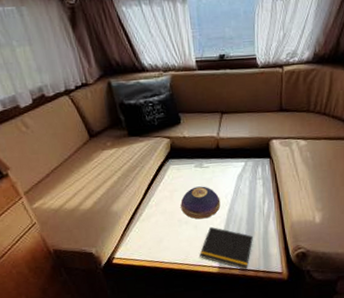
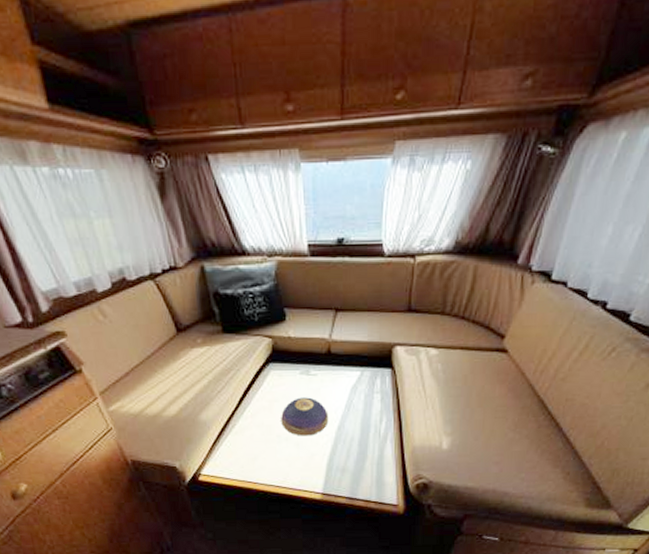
notepad: present [199,226,253,270] -> none [300,445,365,499]

